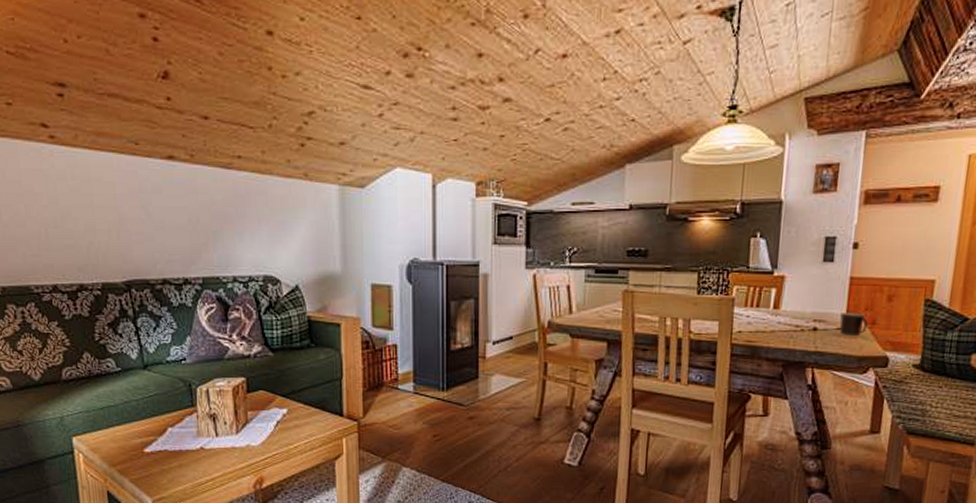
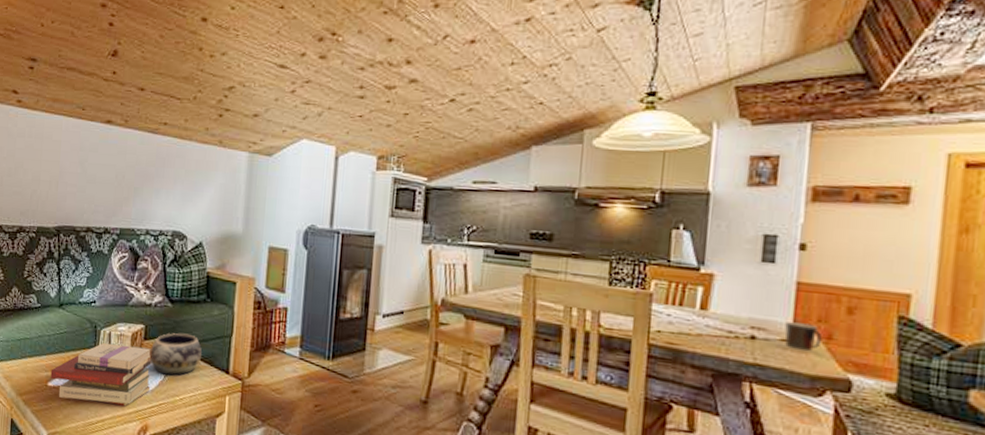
books: none [145,400,261,463] -> present [50,343,151,407]
decorative bowl: none [255,381,312,425] -> present [149,333,202,376]

